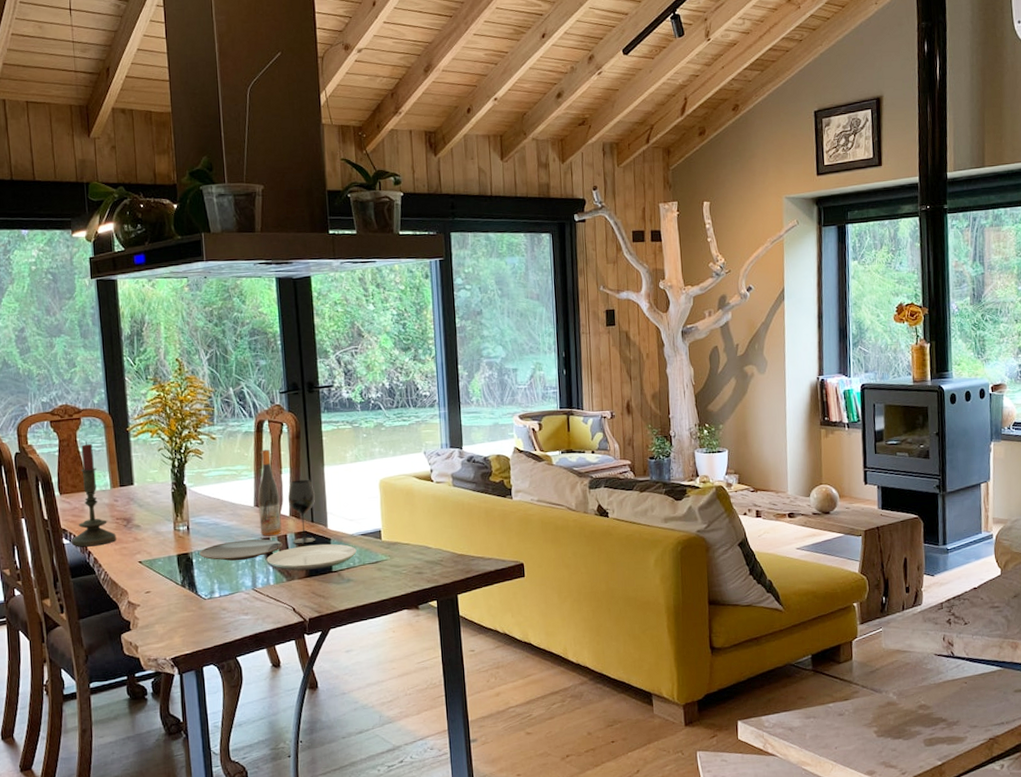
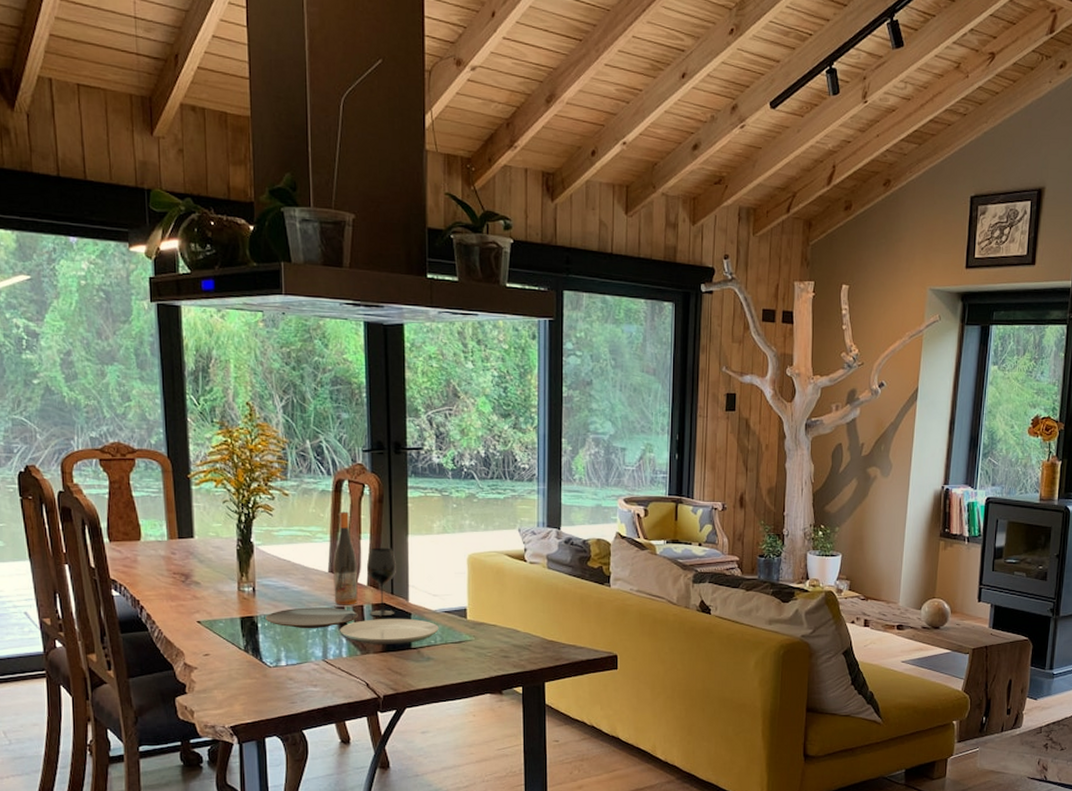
candle: present [72,441,116,547] -> none [122,485,173,601]

